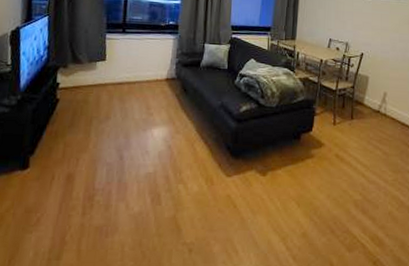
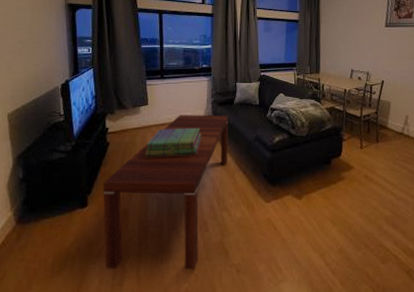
coffee table: none [43,74,193,246] -> present [103,114,228,270]
stack of books: none [98,88,161,119] -> present [146,127,201,157]

